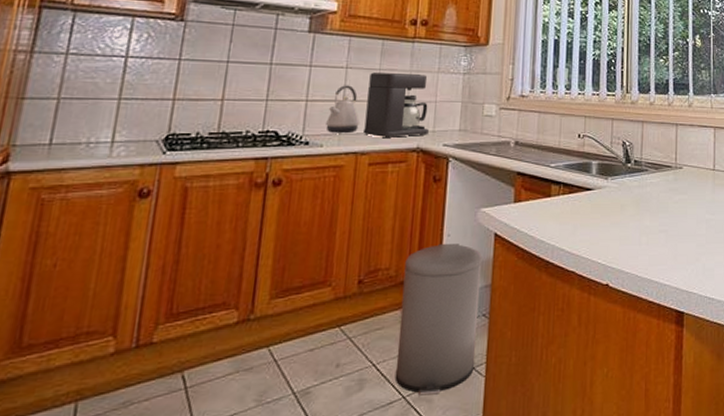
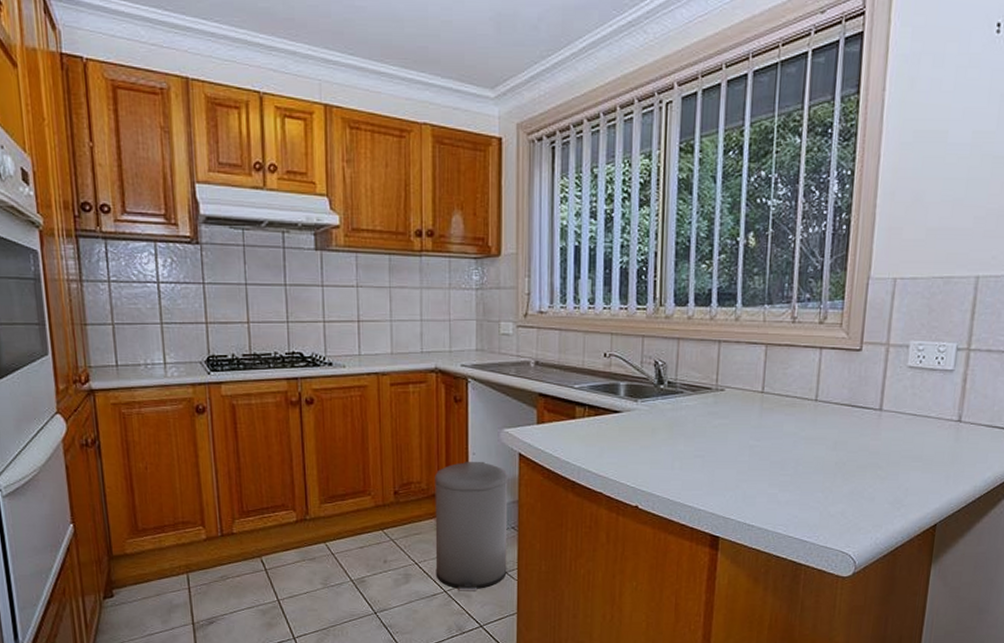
kettle: present [325,85,360,134] -> none [345,305,378,354]
coffee maker: present [362,72,429,139] -> none [381,291,445,359]

